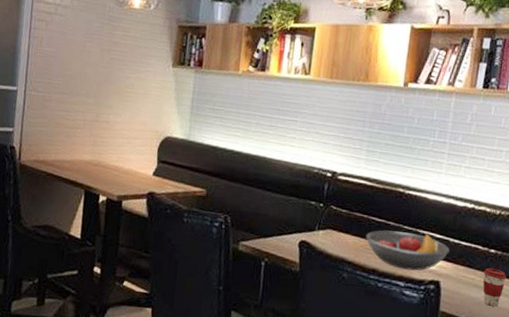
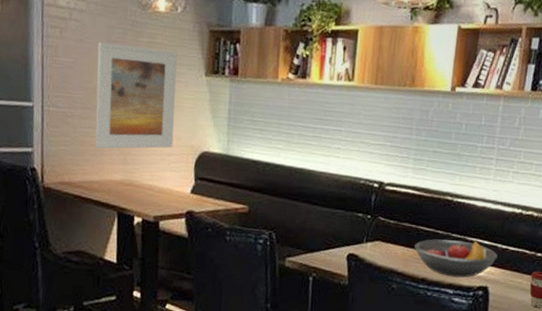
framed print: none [69,34,148,132] -> present [95,42,177,149]

